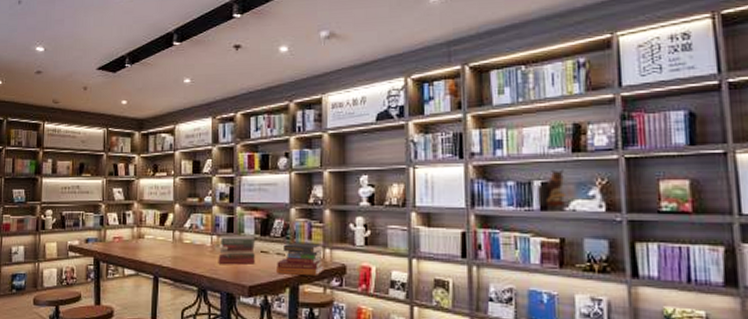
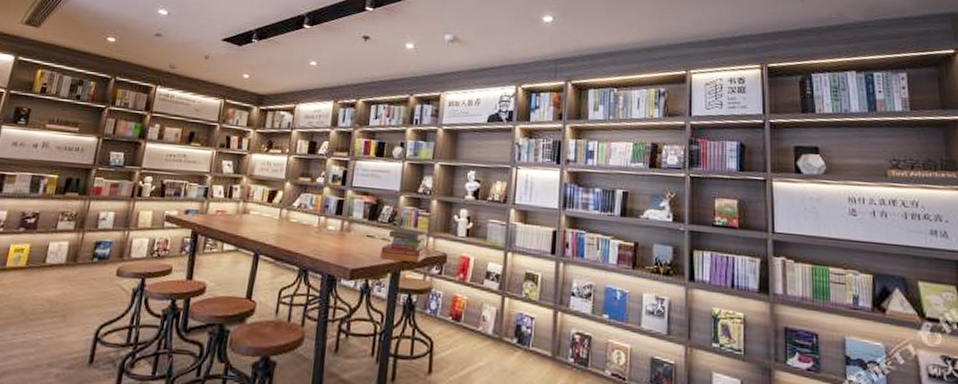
books: present [218,236,255,265] -> none [323,217,362,248]
bookend: present [538,169,566,206] -> none [619,181,642,214]

